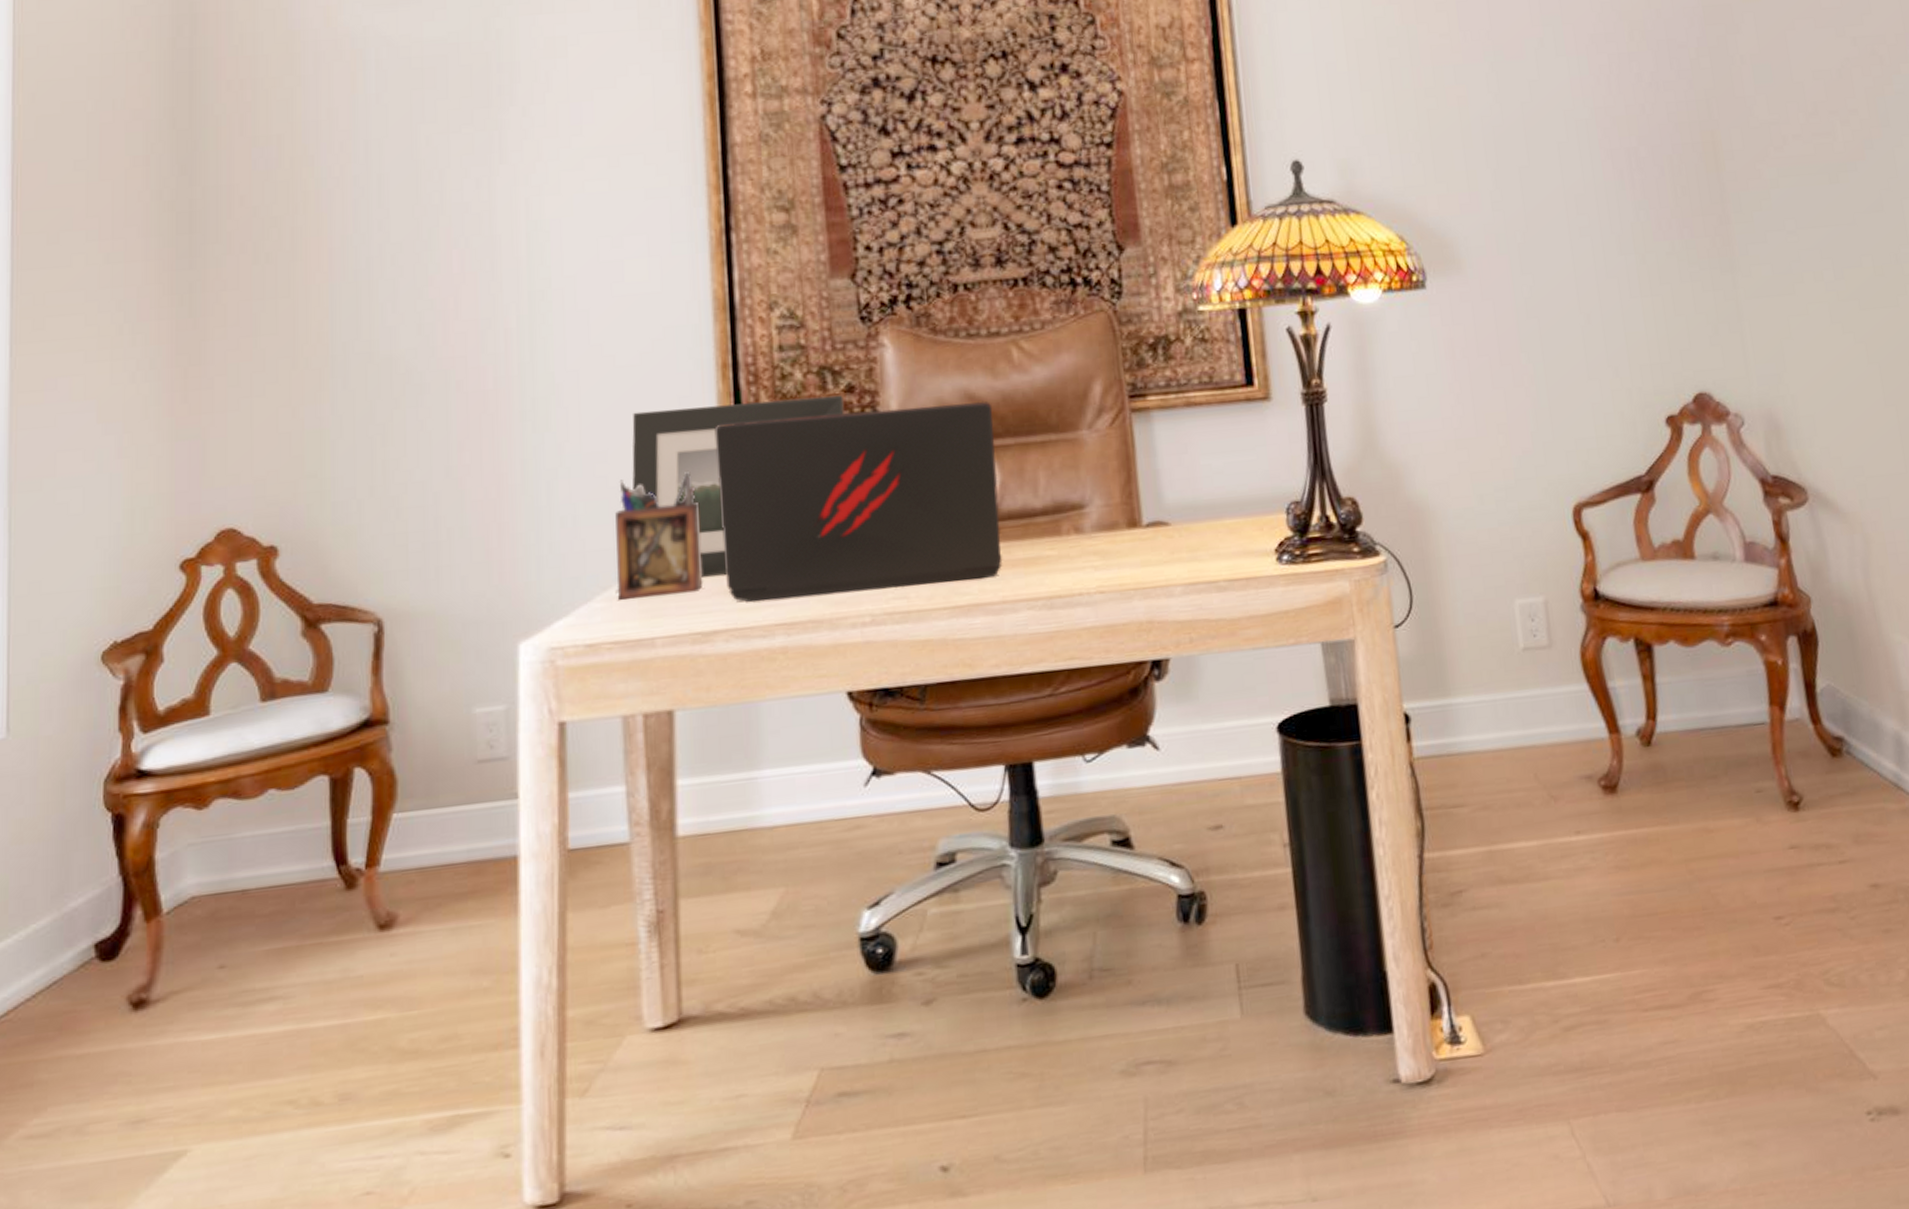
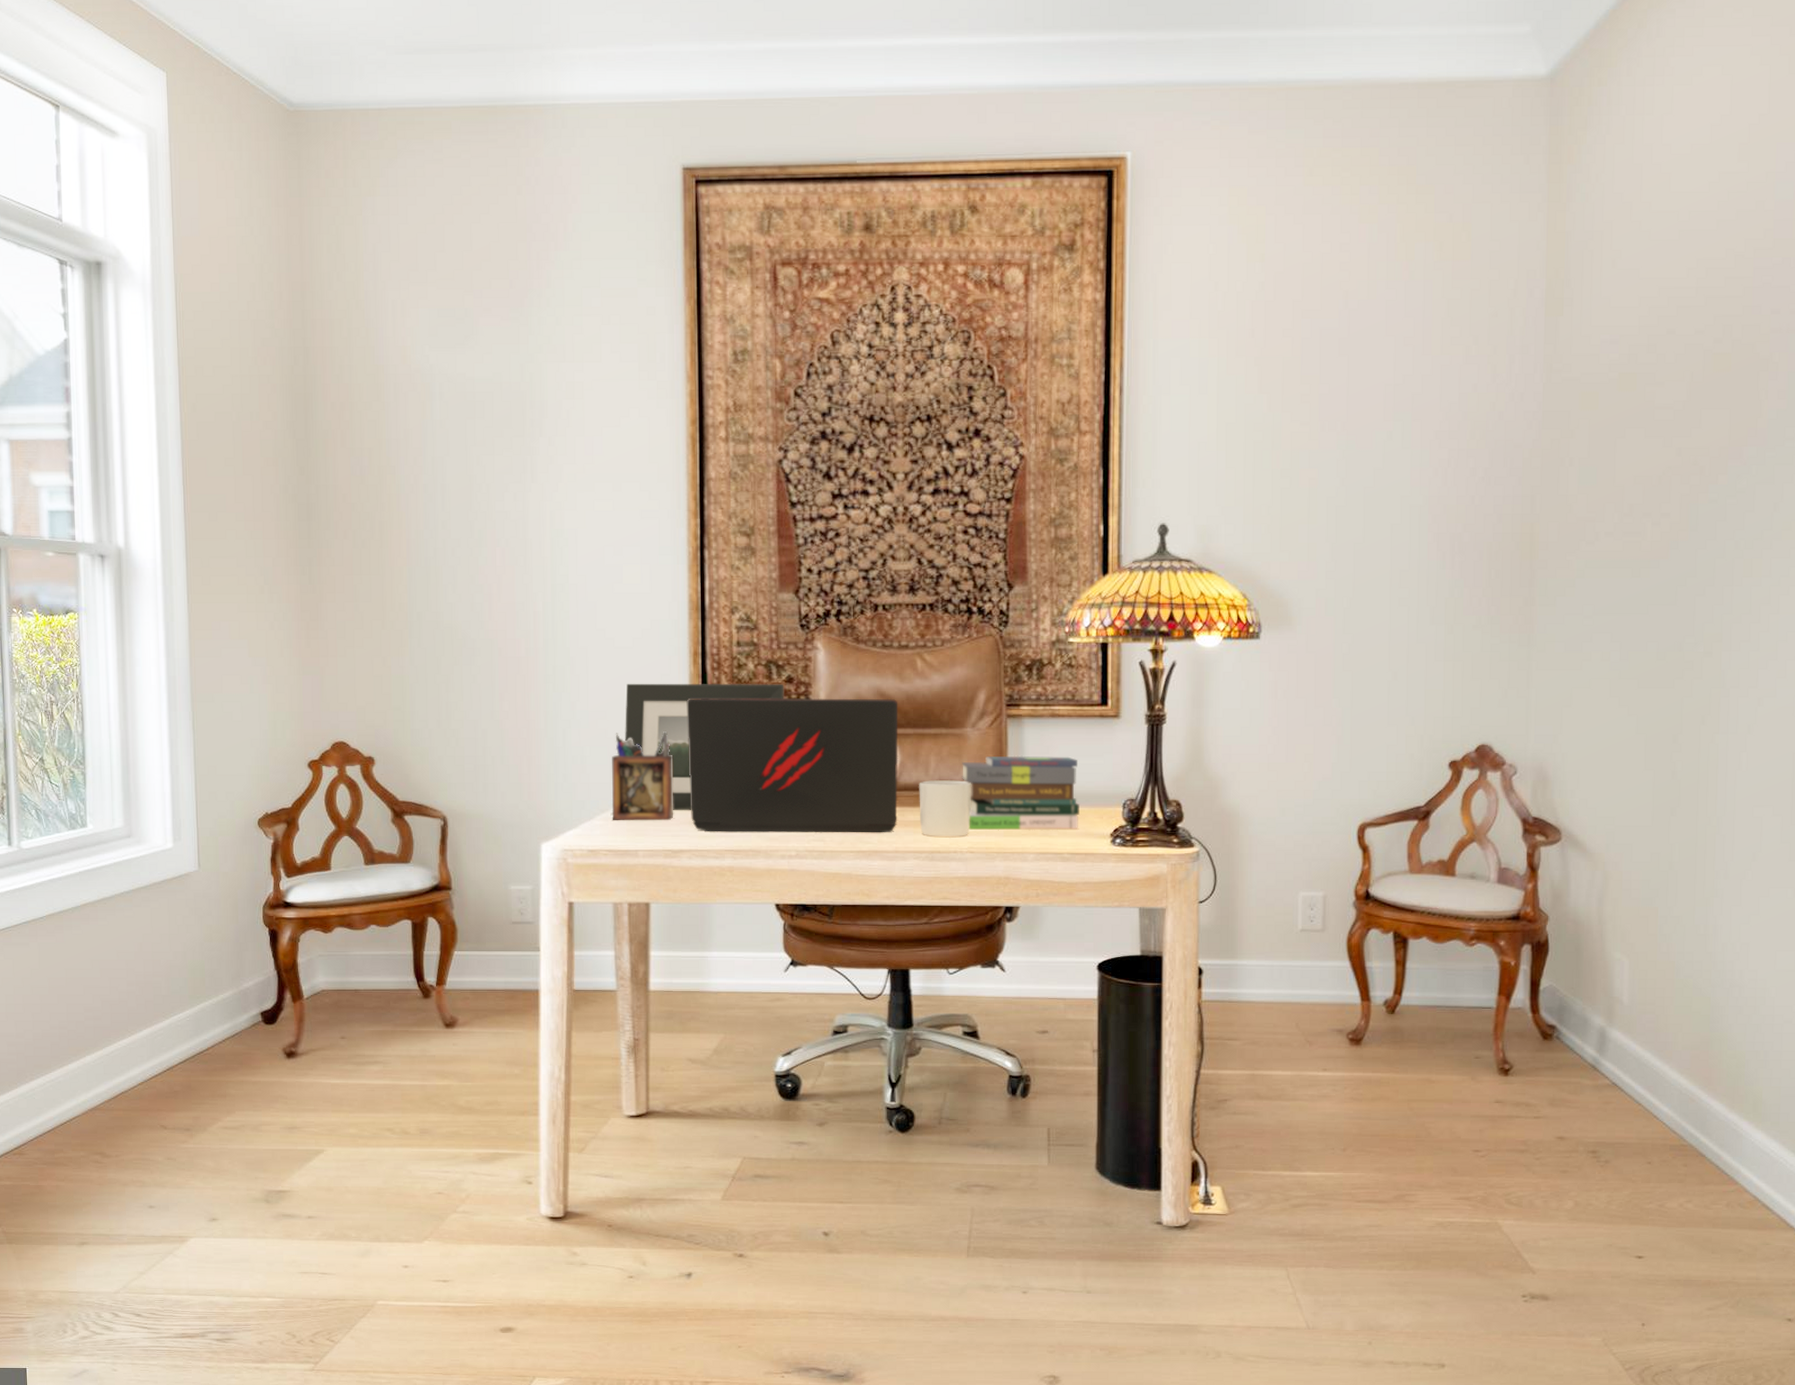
mug: none [1026,499,1097,578] -> present [919,780,972,838]
books: none [1079,455,1234,563] -> present [962,755,1079,831]

